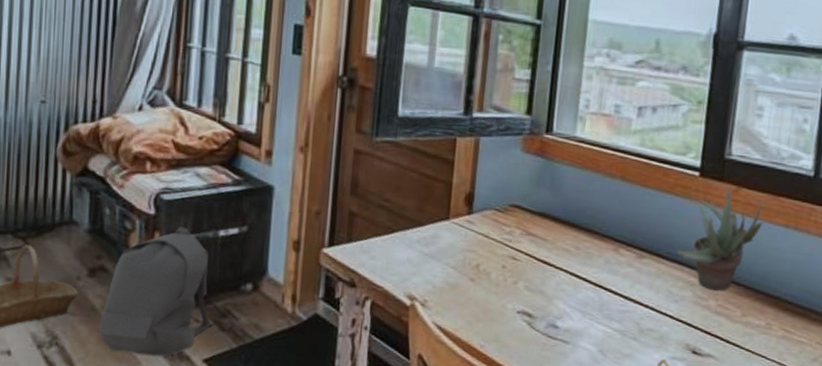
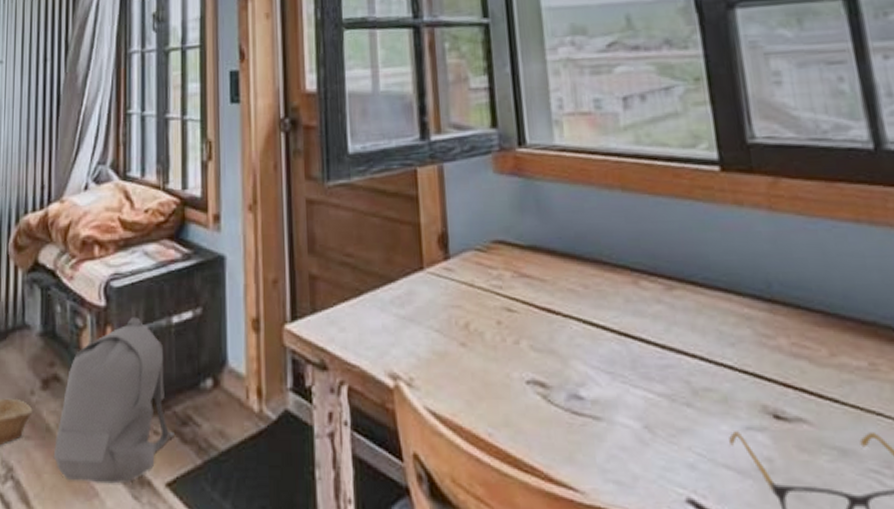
succulent plant: present [676,186,762,291] -> none [715,178,823,323]

